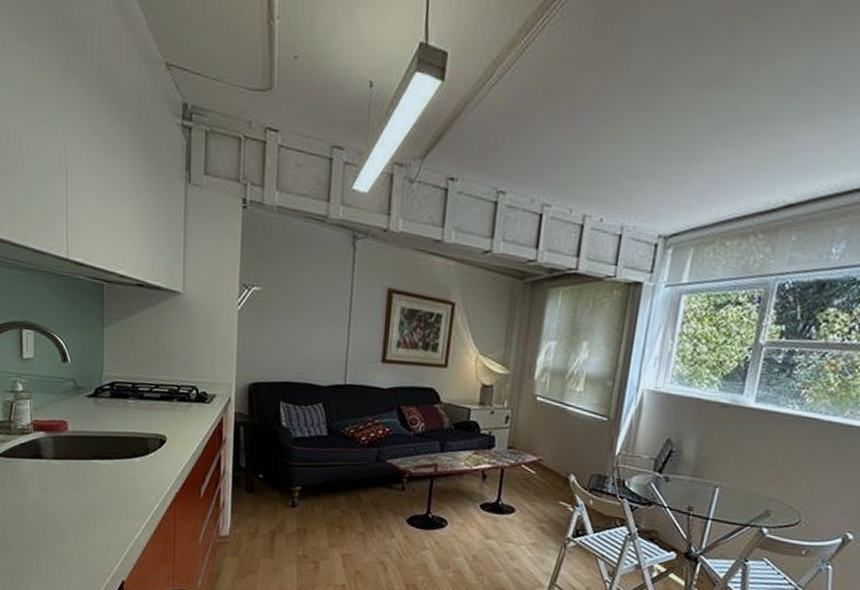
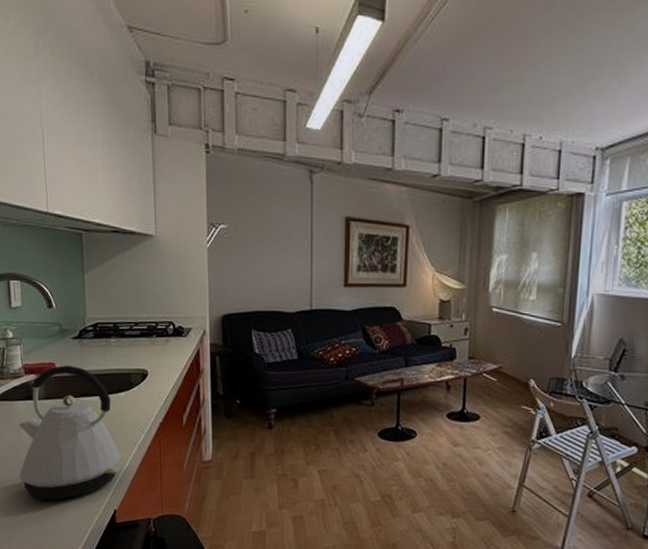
kettle: none [22,424,132,566] -> present [18,364,121,500]

